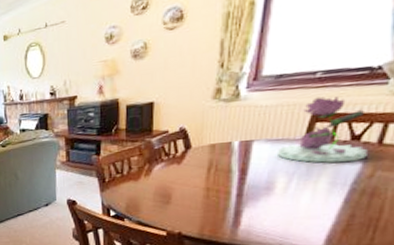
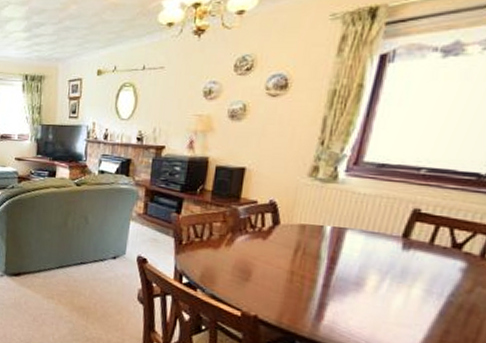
flower arrangement: present [278,96,367,163] -> none [372,194,469,271]

